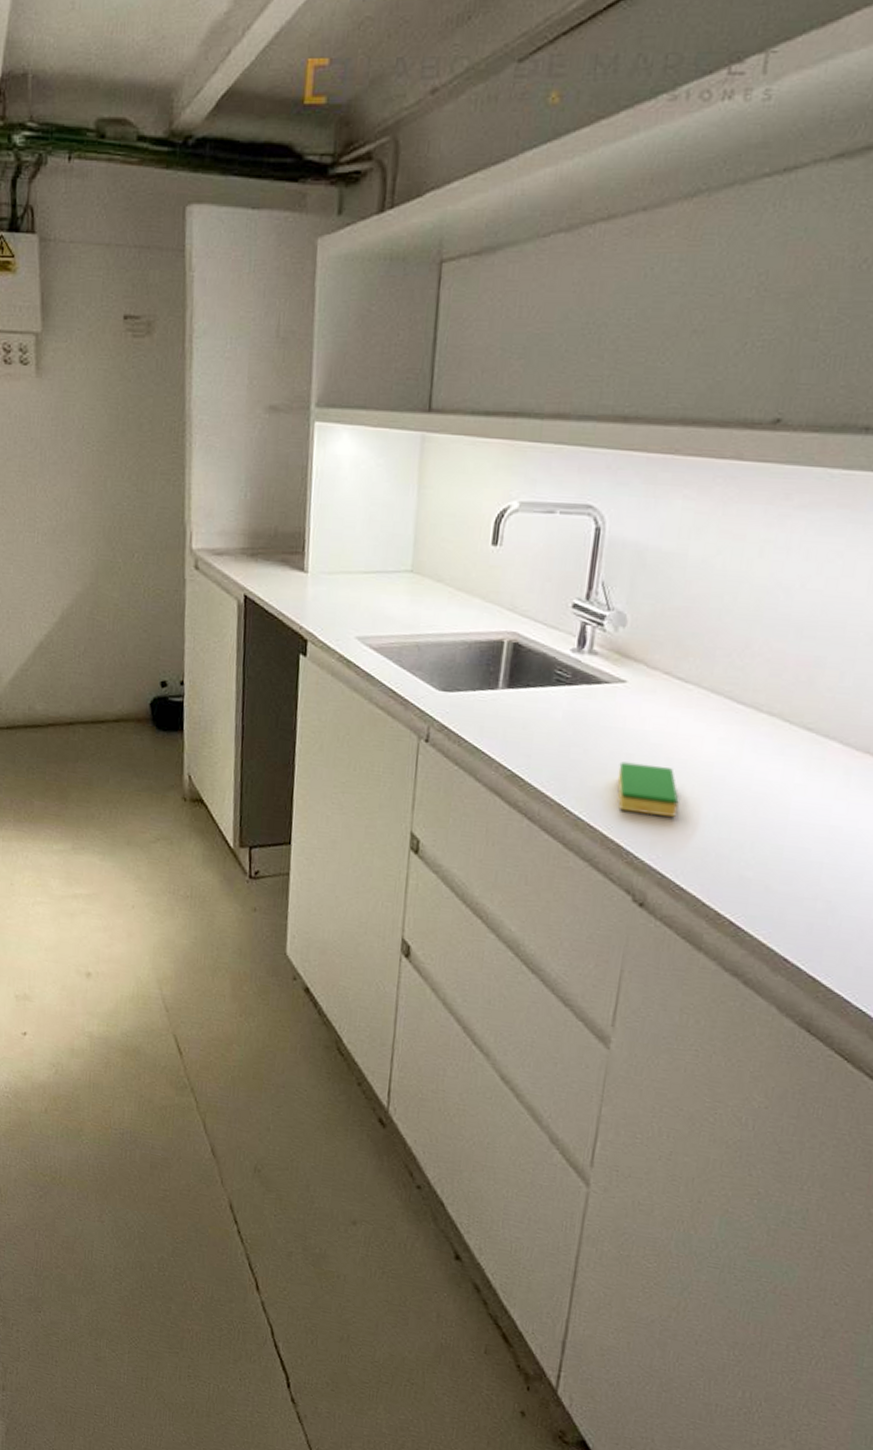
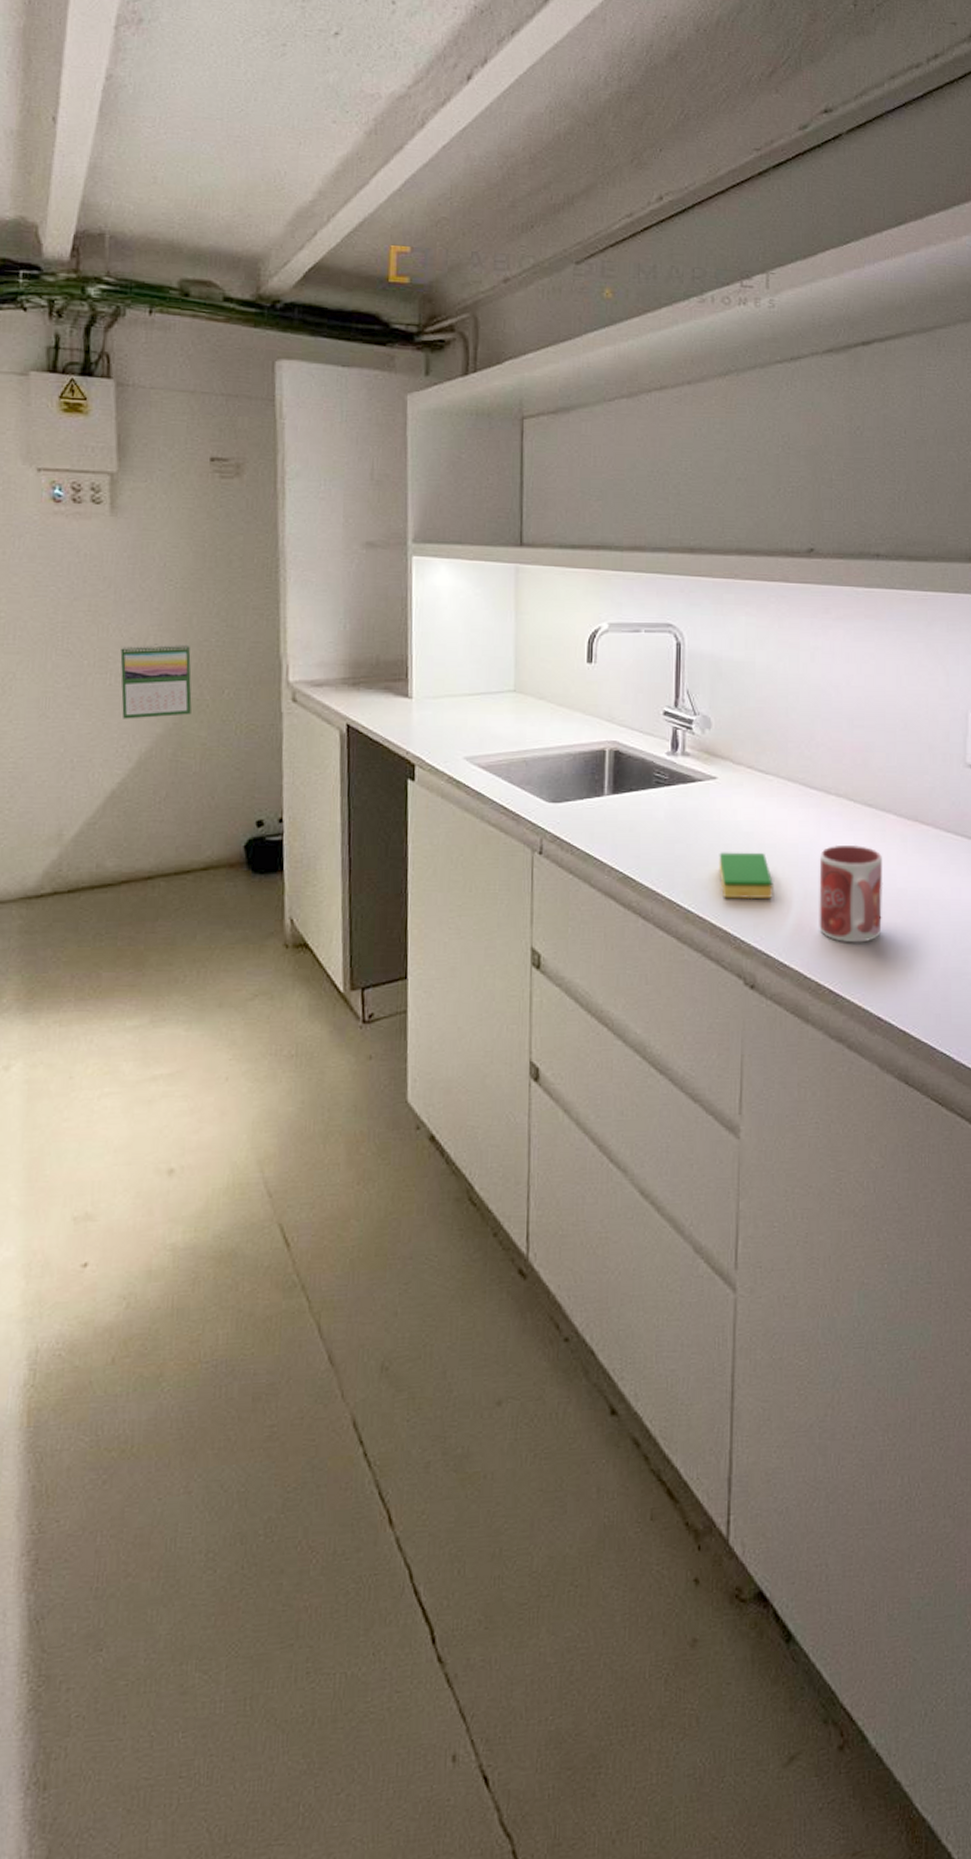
calendar: none [45,505,106,577] -> present [120,644,192,719]
mug: none [726,769,817,878] -> present [819,846,883,943]

